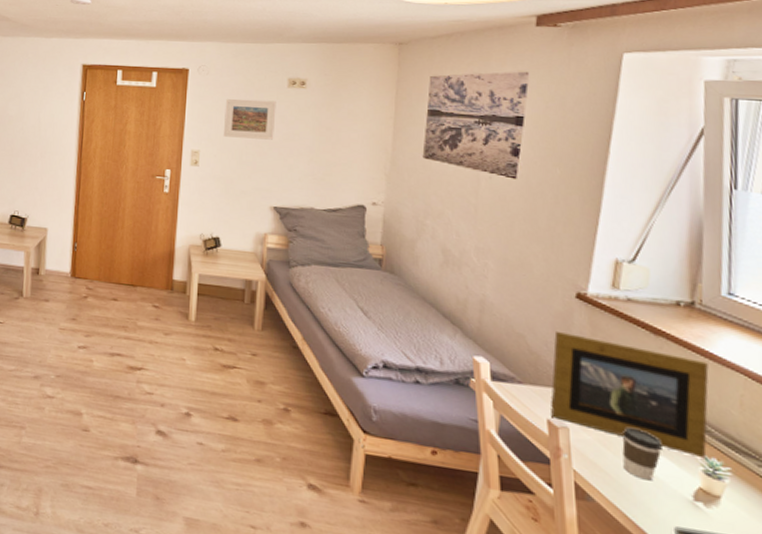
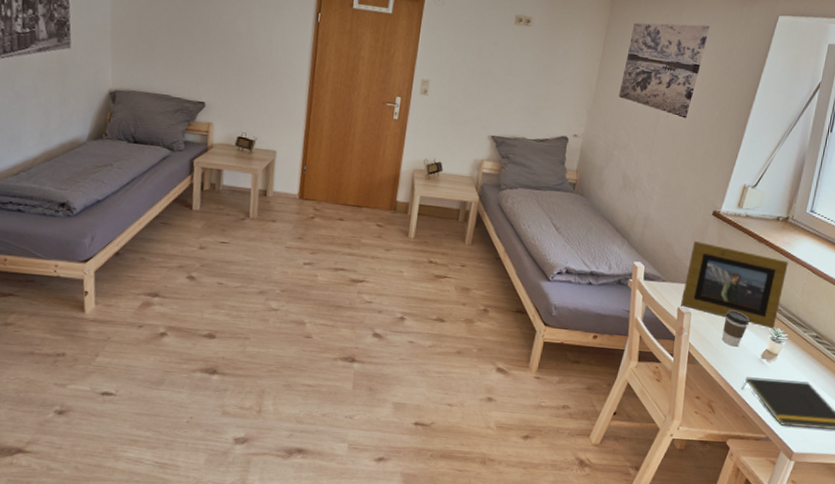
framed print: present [224,99,276,140] -> none [453,31,503,74]

